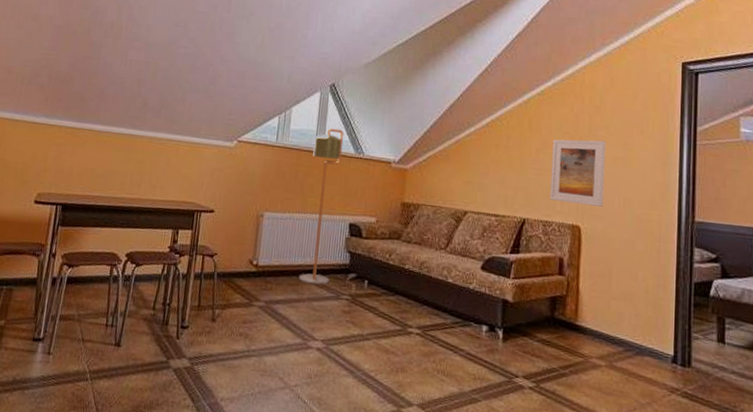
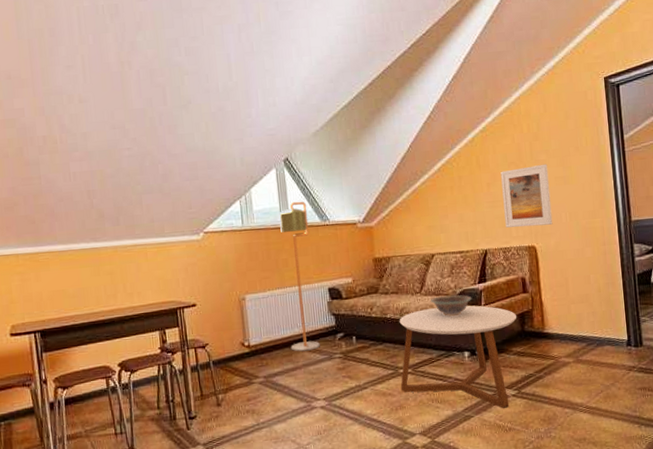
coffee table: none [405,268,548,401] -> present [399,305,517,408]
decorative bowl: none [455,257,501,283] -> present [431,294,472,316]

